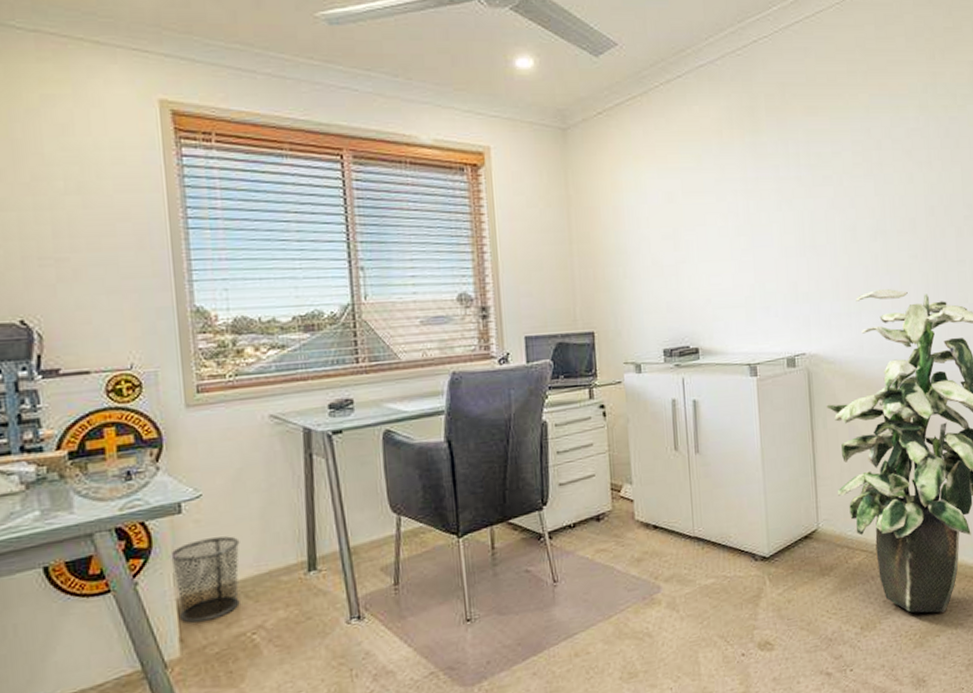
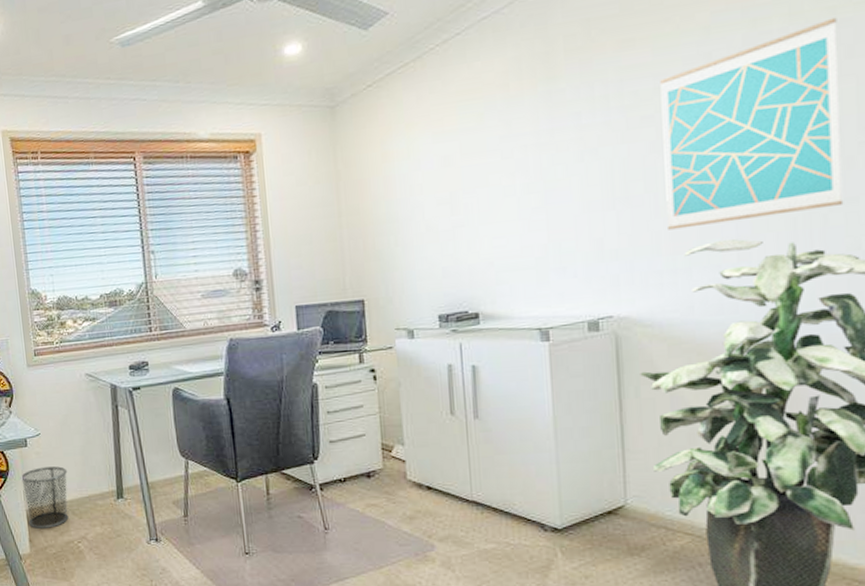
wall art: none [836,115,957,278] -> present [660,17,844,230]

